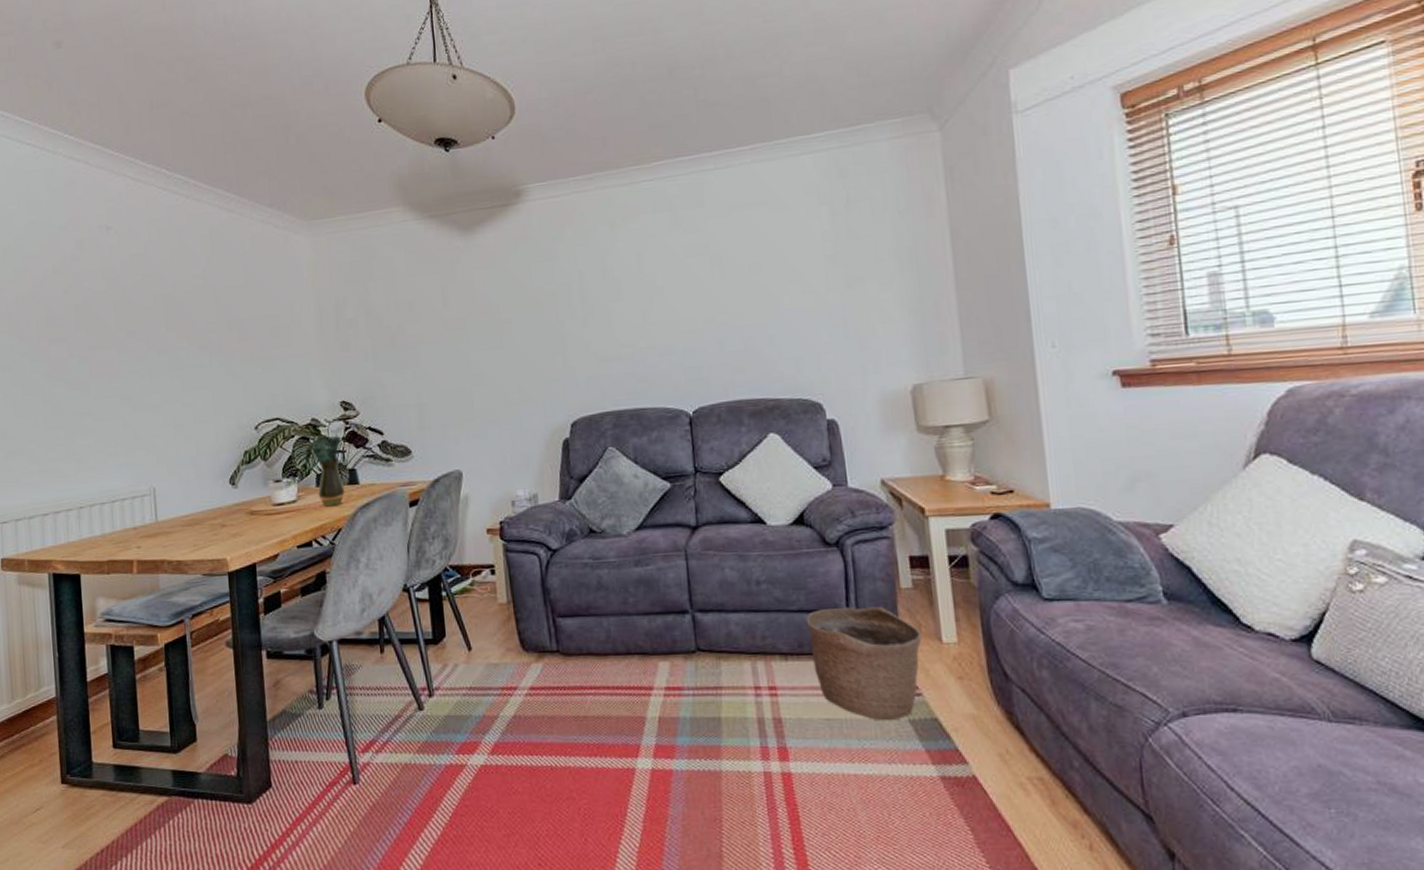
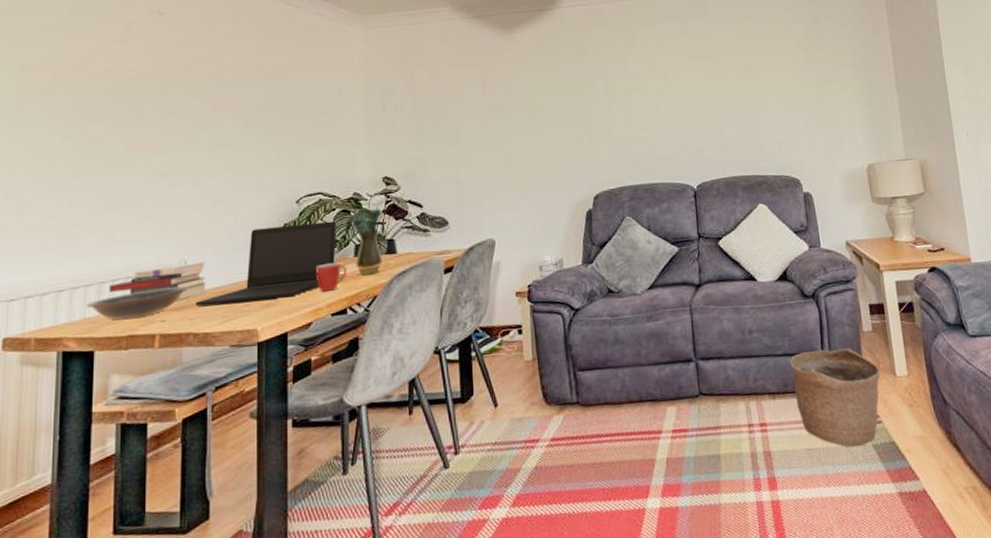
bowl: none [69,513,159,545] -> present [86,286,188,320]
books: none [87,489,176,529] -> present [109,262,206,302]
laptop: none [167,448,298,534] -> present [195,221,337,307]
mug: none [278,493,310,524] -> present [315,263,346,293]

